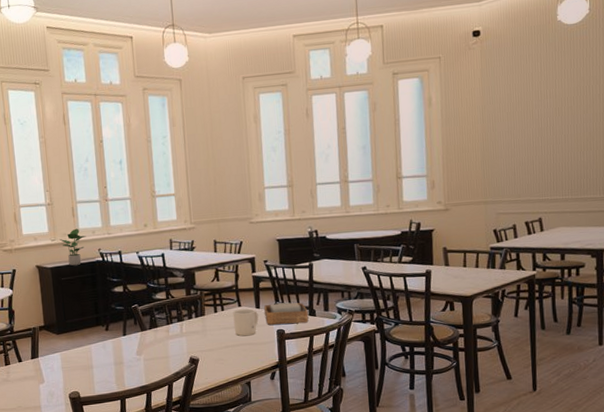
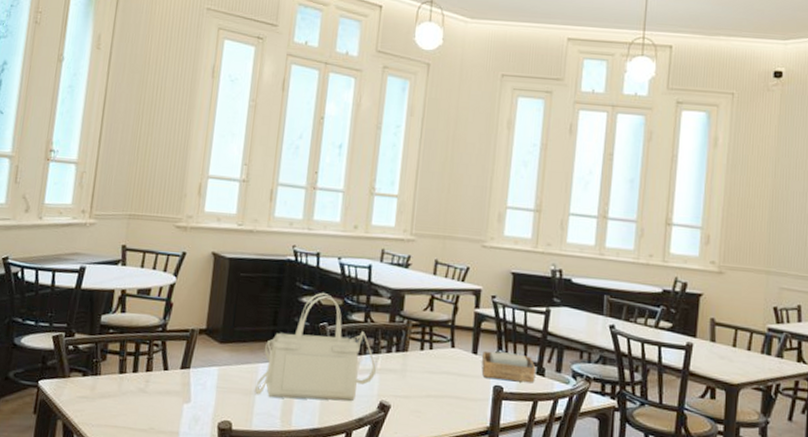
potted plant: present [59,228,86,266] -> none [247,215,282,262]
handbag: none [92,281,183,369] -> present [255,292,376,401]
mug: present [233,309,259,337] -> none [441,351,474,387]

